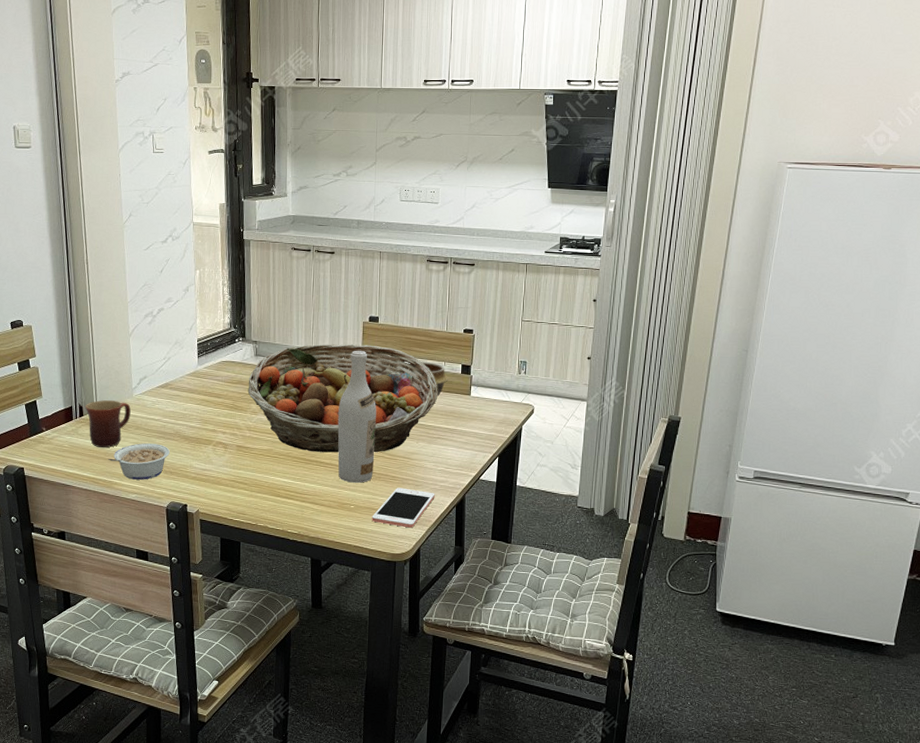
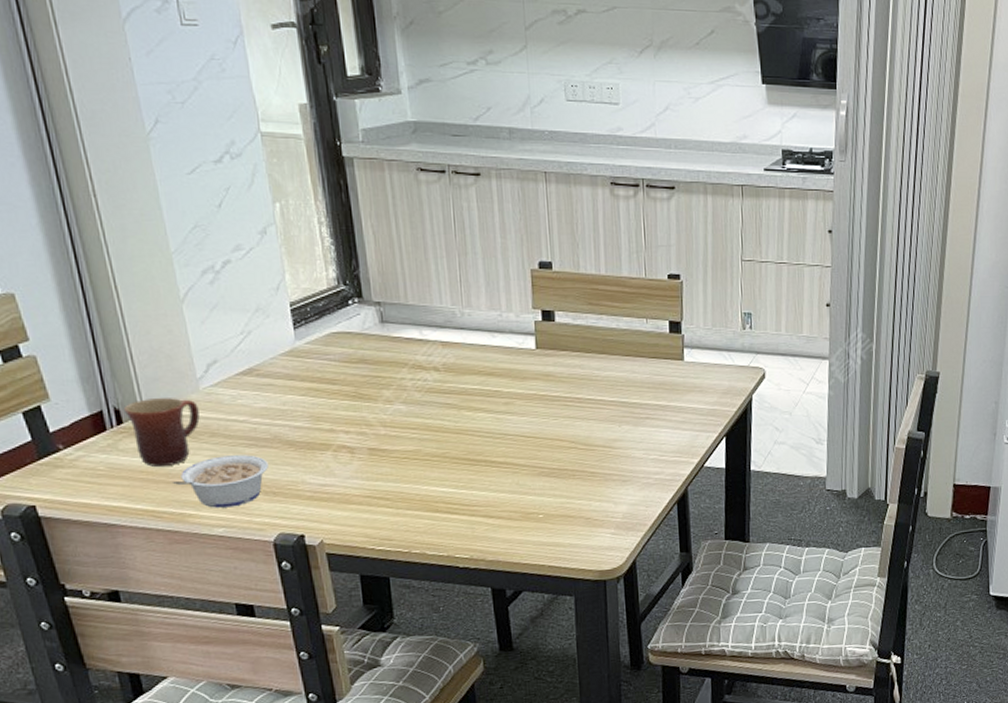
fruit basket: present [247,343,438,453] -> none [375,299,641,449]
wine bottle: present [337,350,377,483] -> none [508,308,565,485]
cell phone: present [372,488,435,528] -> none [568,486,649,537]
bowl: present [402,361,449,397] -> none [590,319,654,364]

